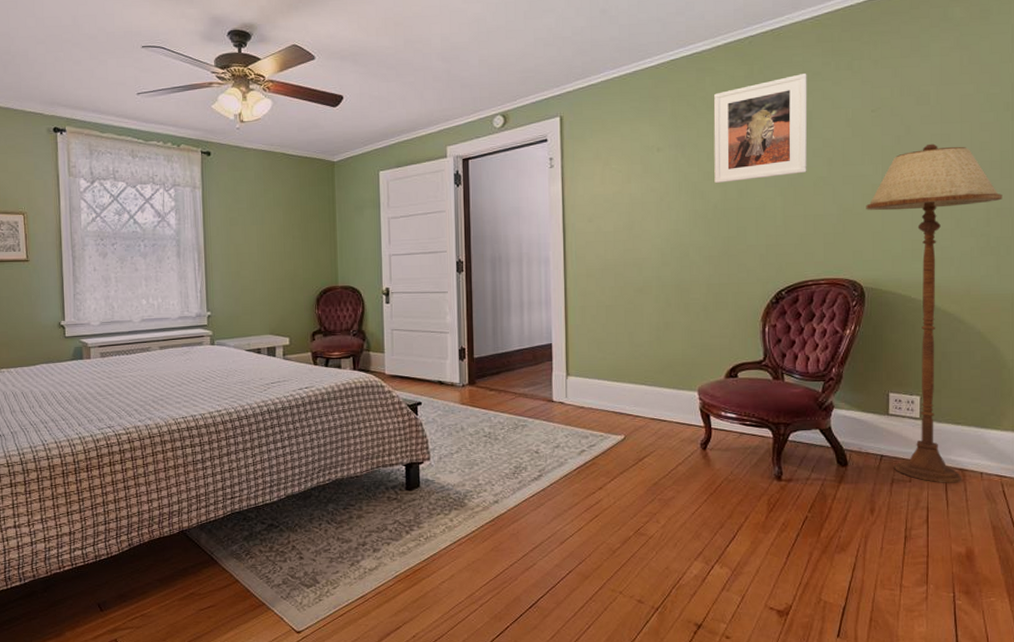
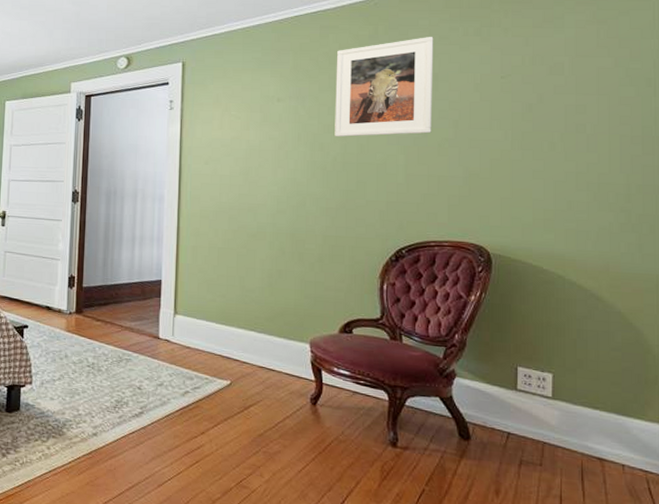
floor lamp: present [866,143,1003,483] -> none [494,114,645,473]

